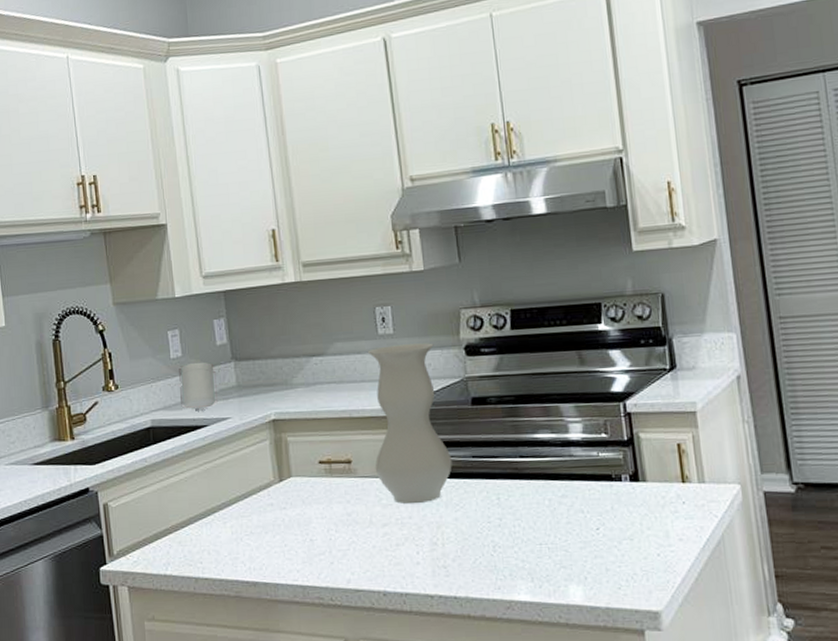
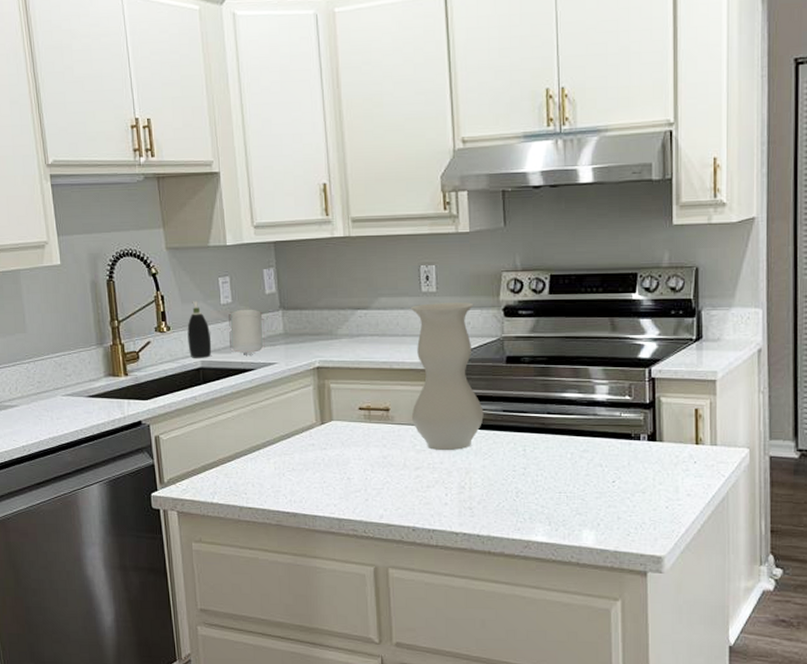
soap dispenser: none [136,356,162,417] -> present [187,301,212,358]

